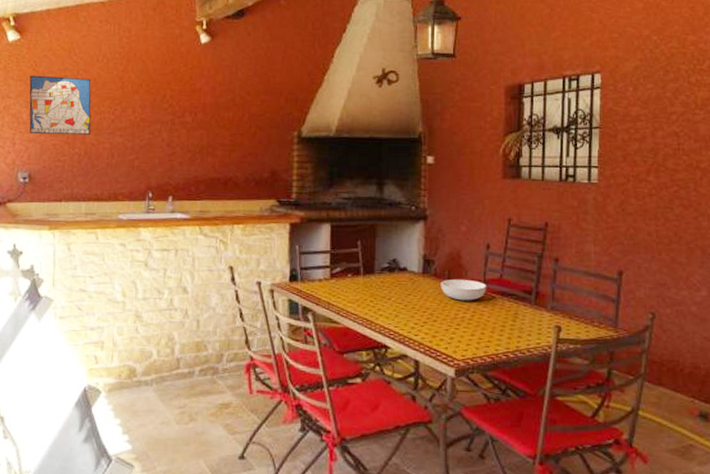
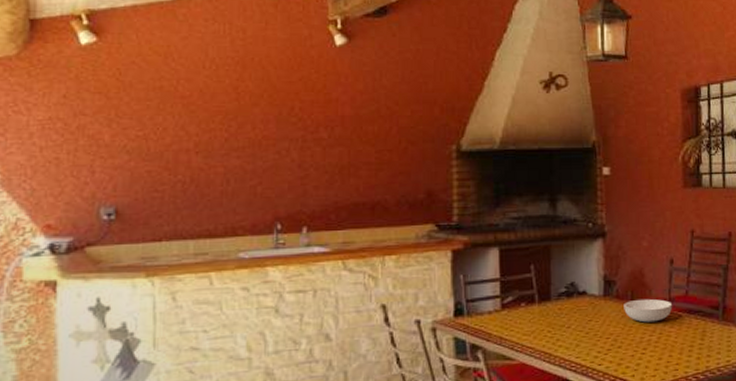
wall art: present [29,75,92,136] -> none [111,86,198,160]

